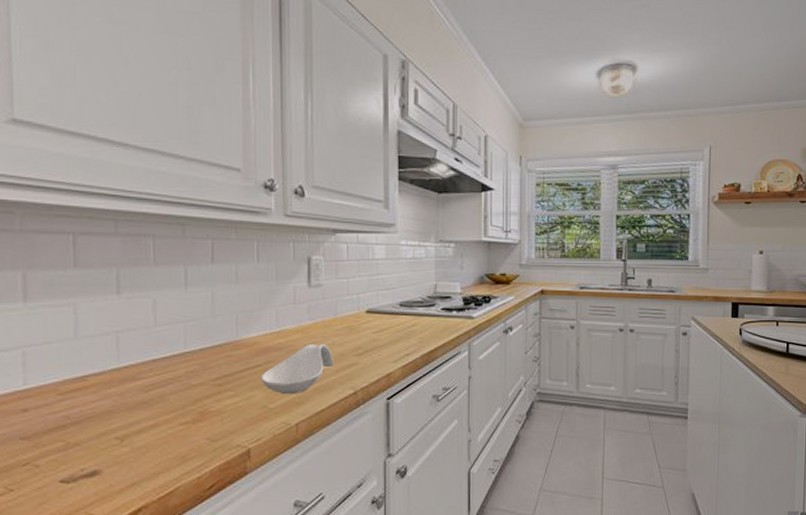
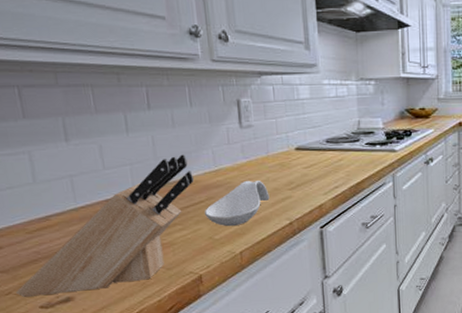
knife block: none [36,313,252,469] -> present [16,154,194,297]

